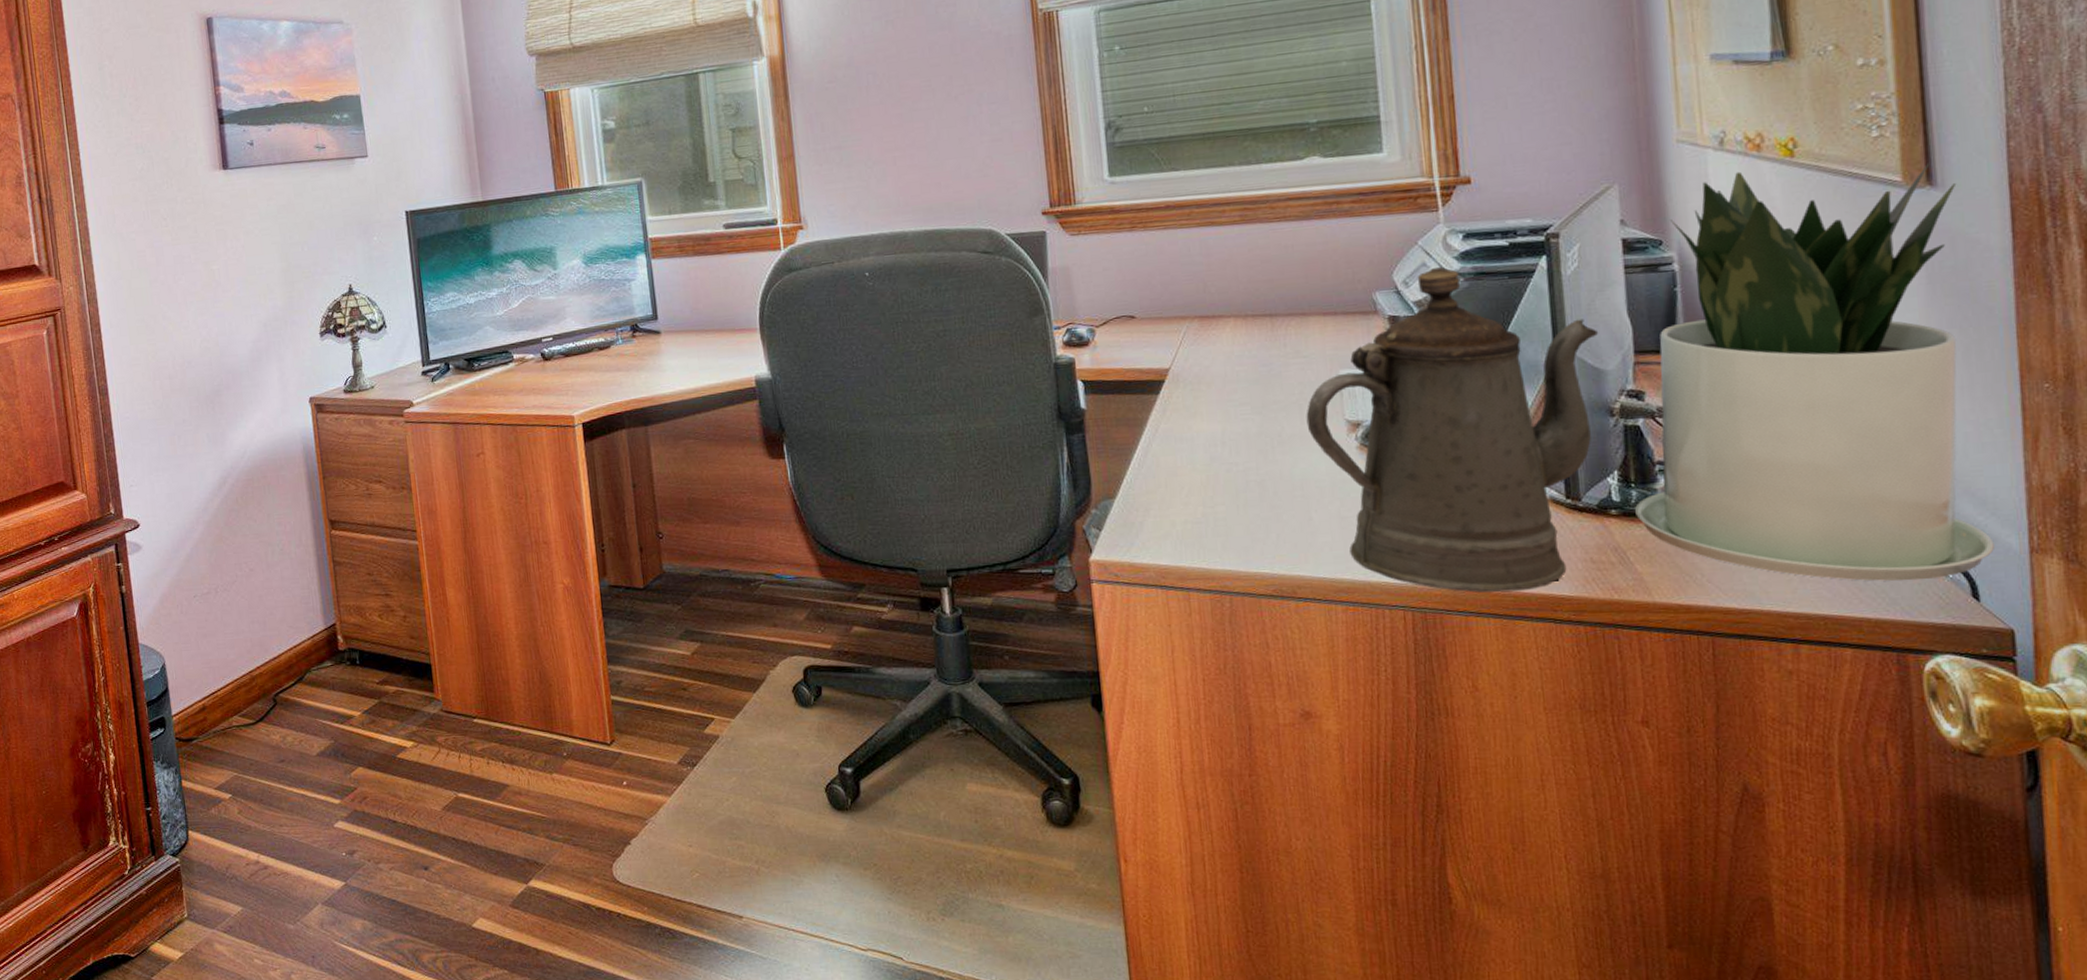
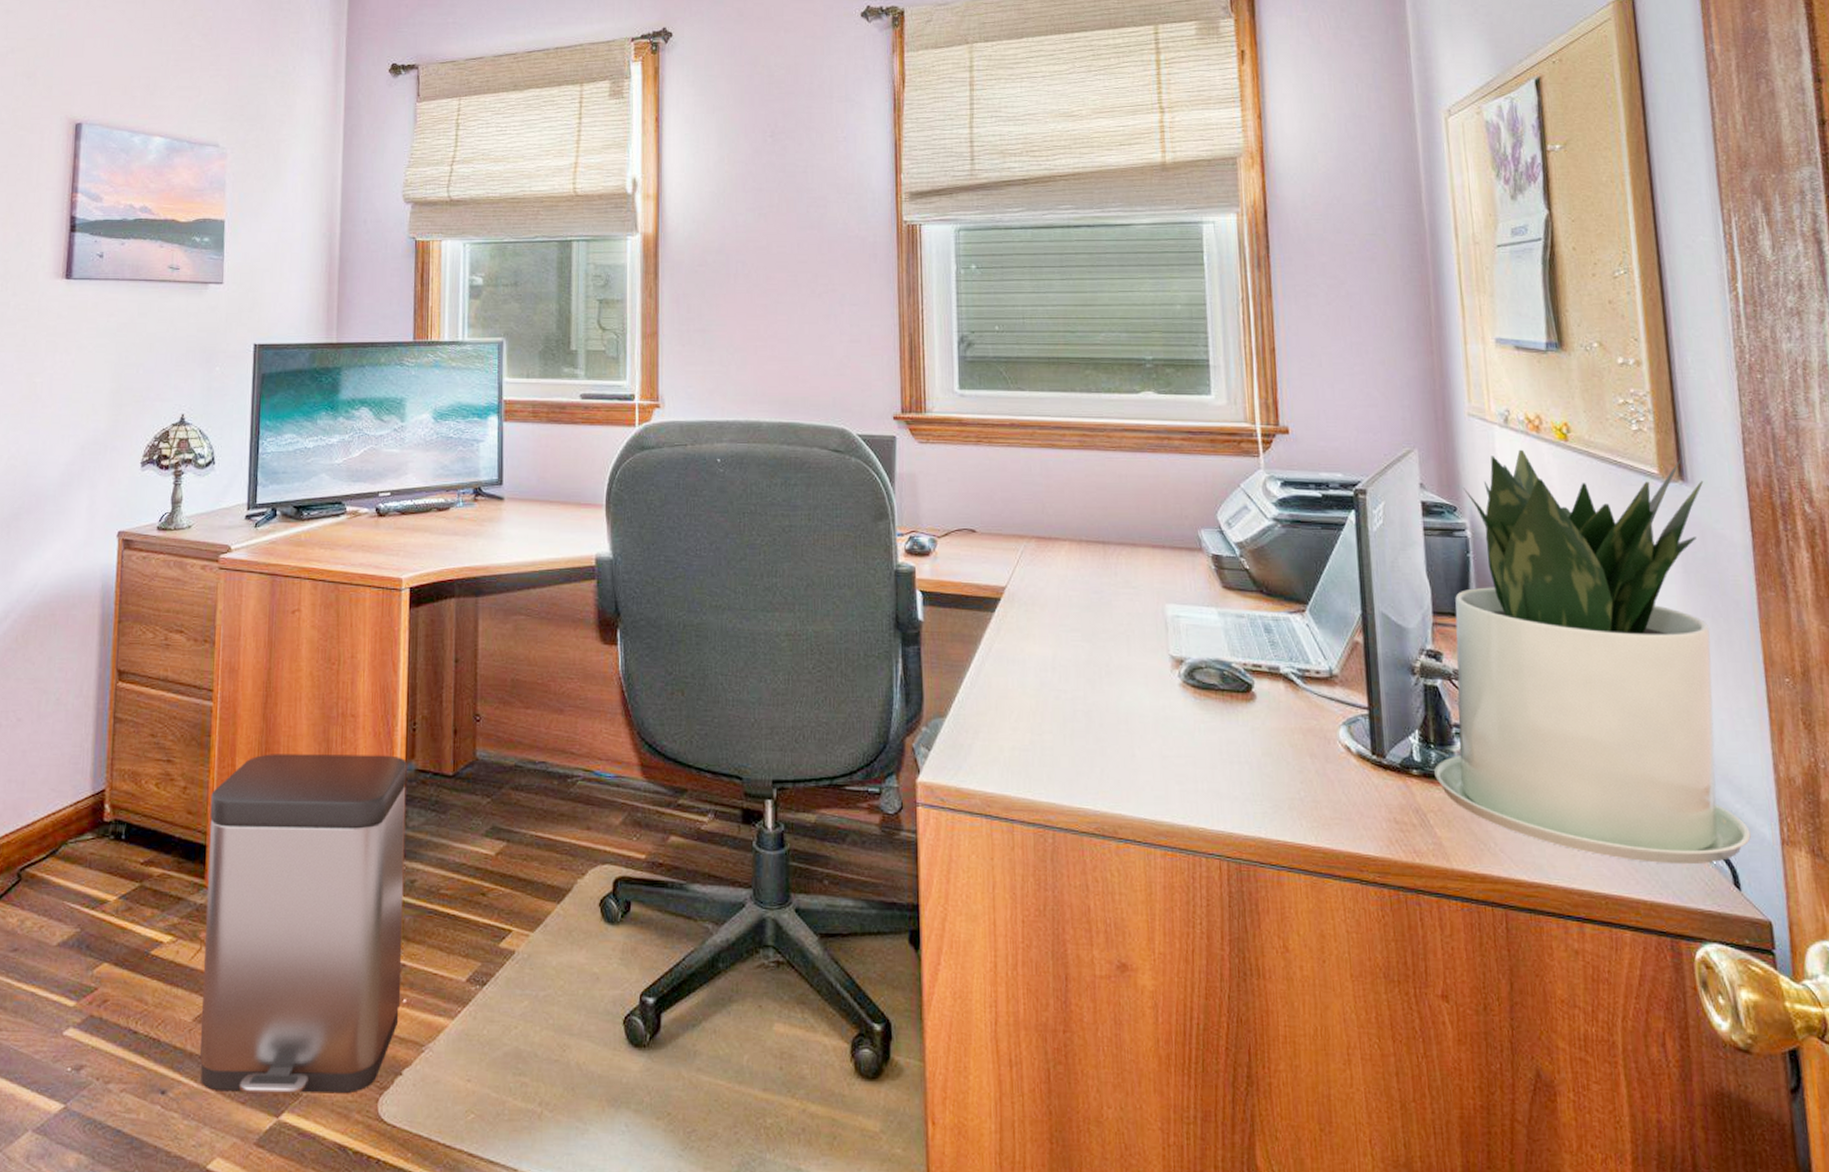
pedal bin: none [428,575,622,866] -> present [199,754,407,1094]
coffee pot: present [1306,267,1599,594] -> none [1133,512,1402,848]

